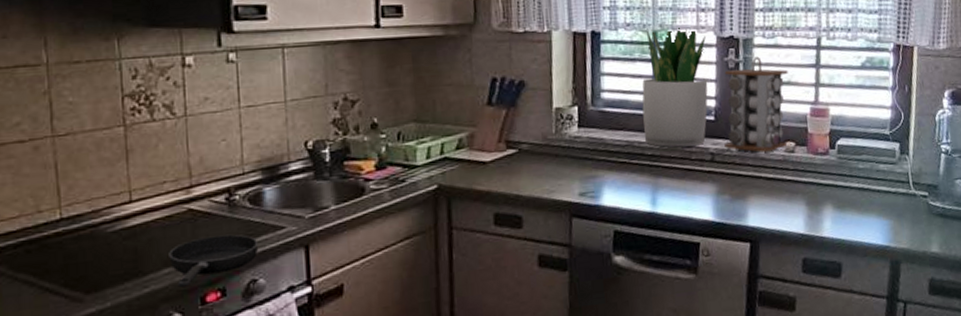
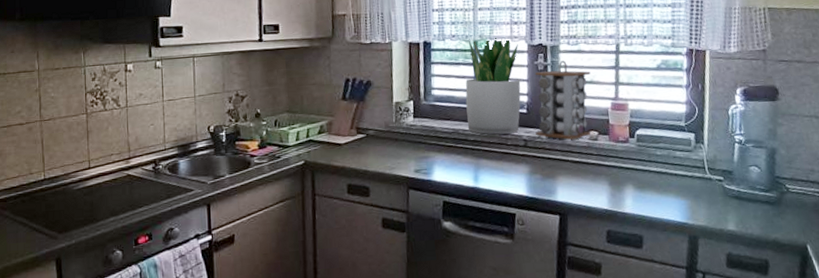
frying pan: present [169,234,259,288] -> none [114,194,175,232]

